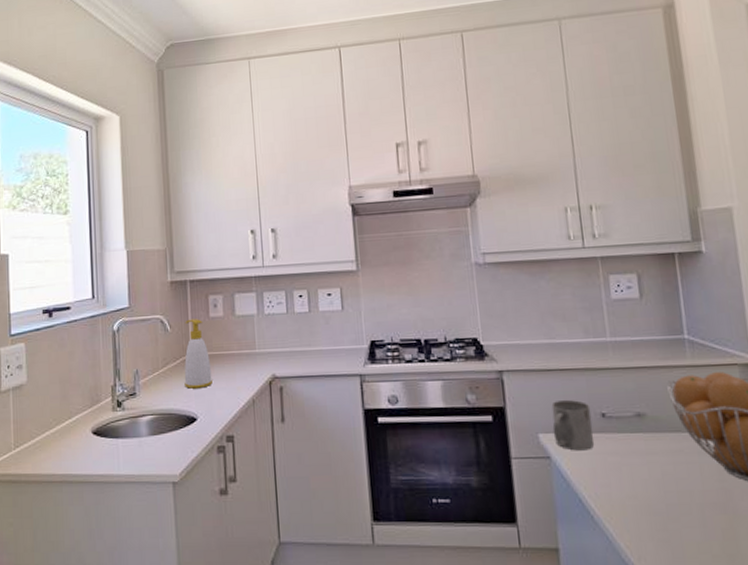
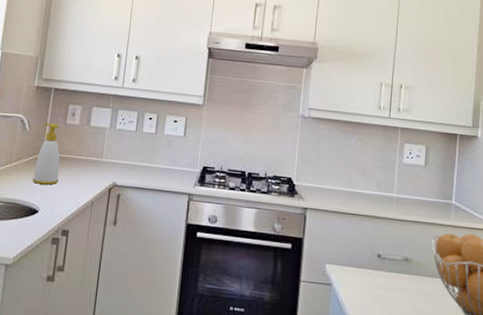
mug: present [551,399,595,451] -> none [337,238,371,283]

